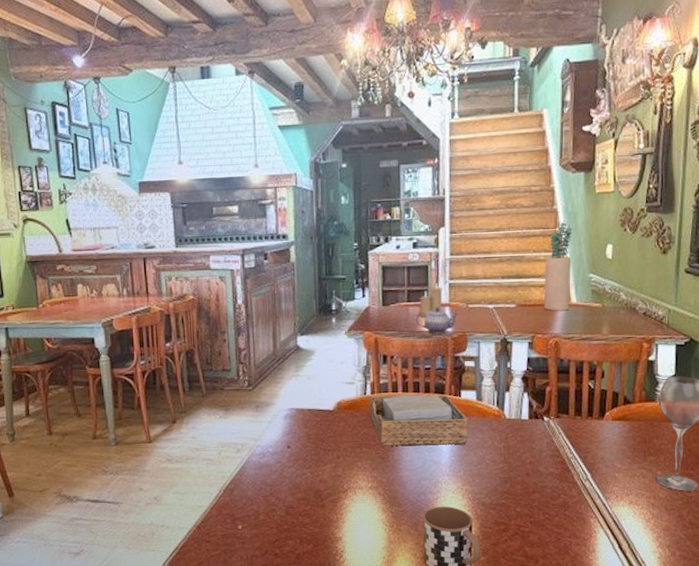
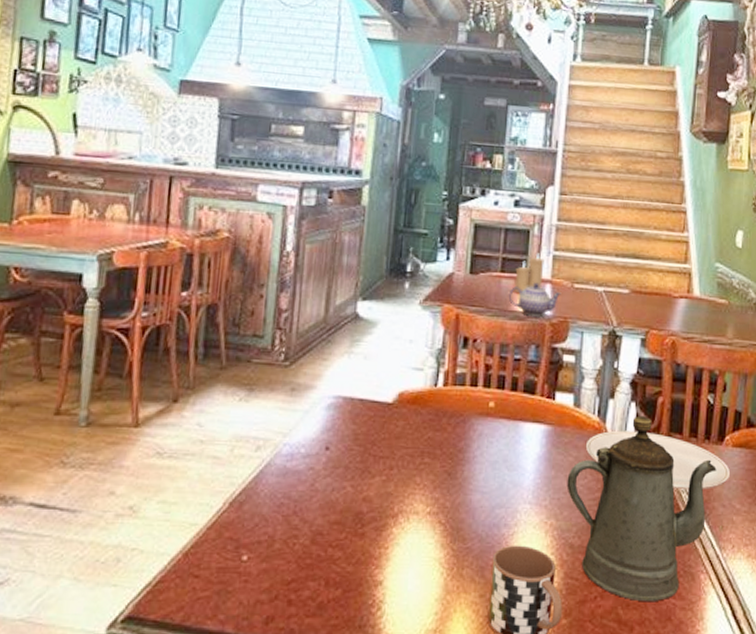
napkin holder: present [369,394,469,446] -> none [438,389,561,463]
coffee pot: none [476,402,599,542] -> present [566,415,717,602]
plate: none [488,415,612,457] -> present [585,430,731,490]
vase: present [543,220,572,312] -> none [661,196,700,304]

